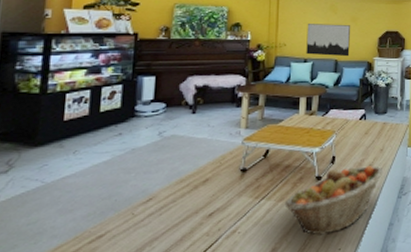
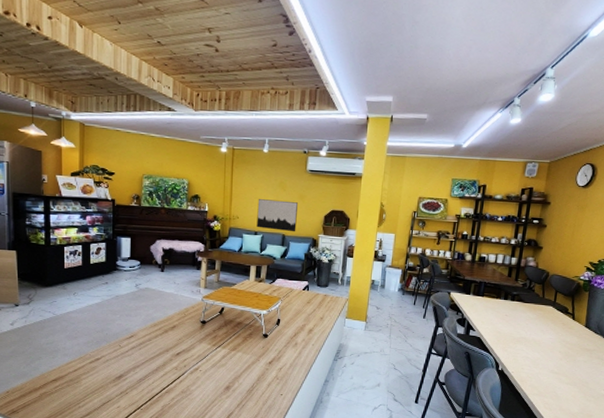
fruit basket: present [284,166,384,235] -> none [236,330,322,382]

